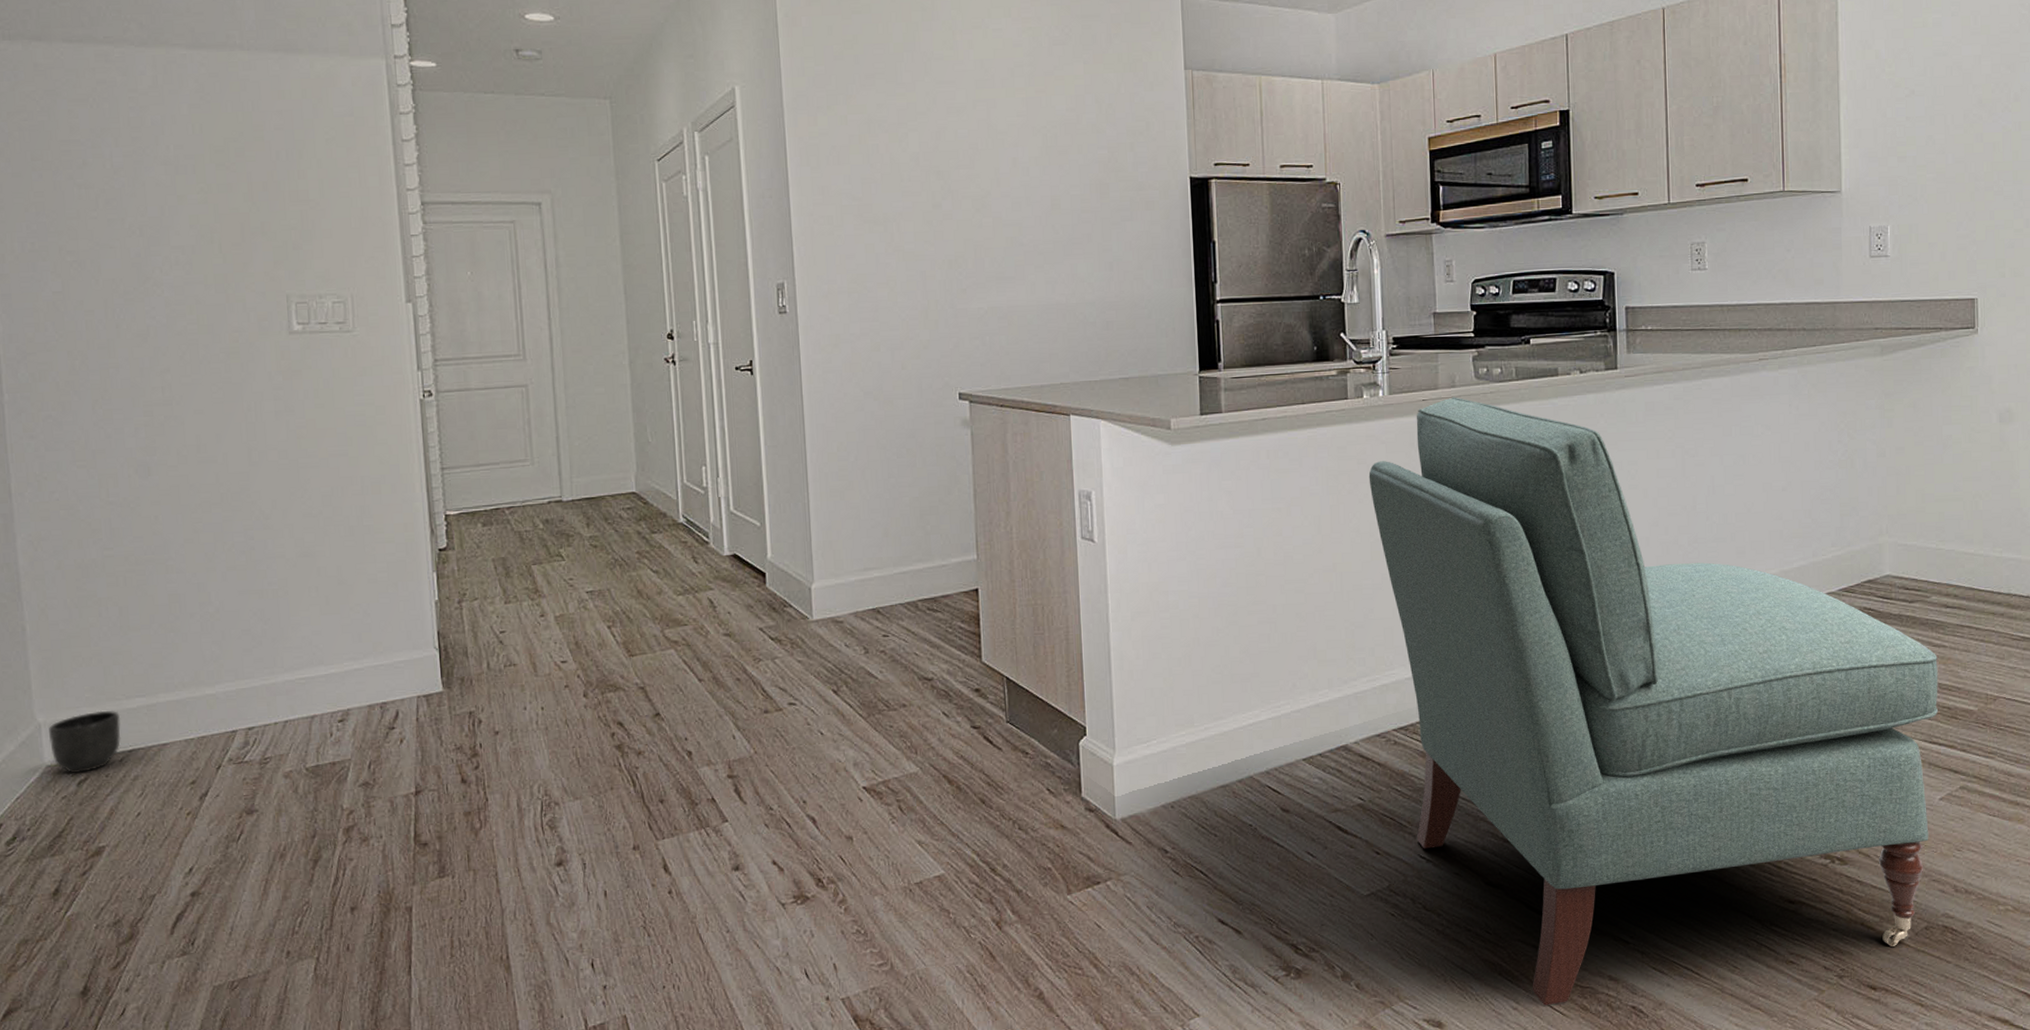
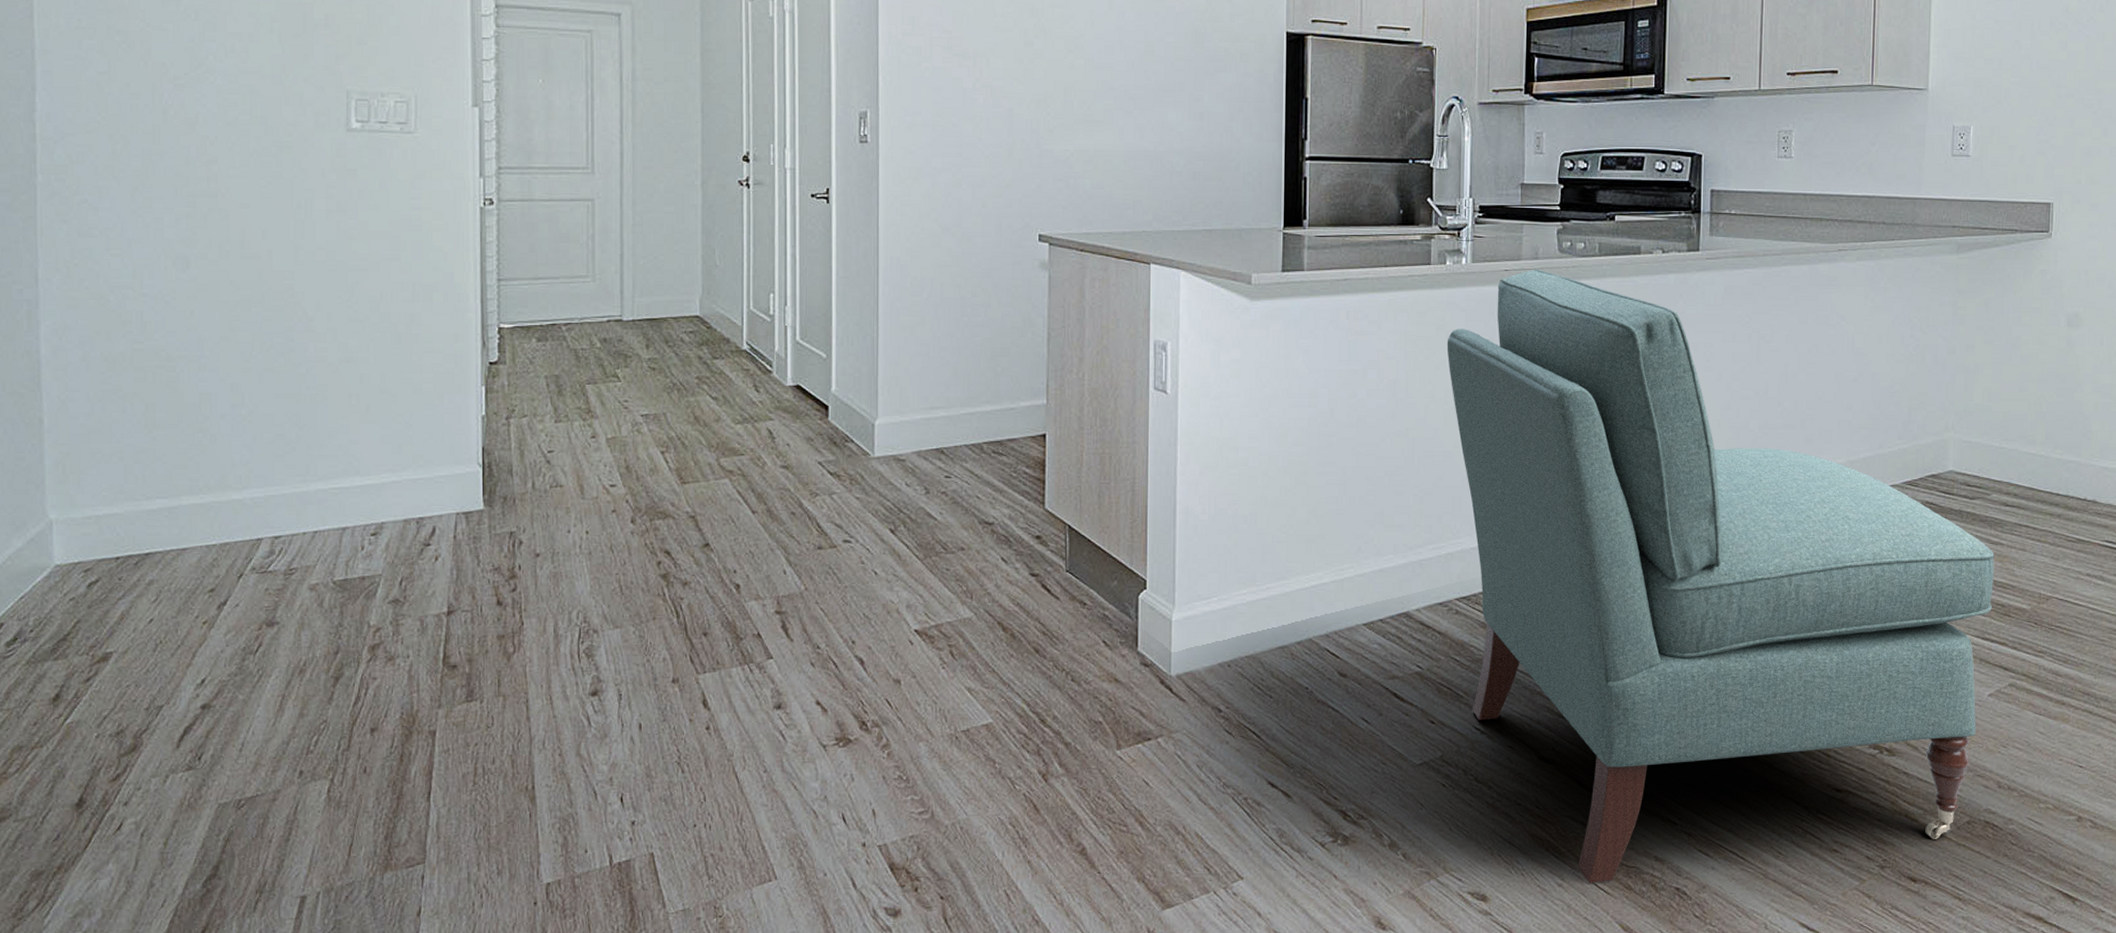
planter: present [49,710,121,774] -> none [61,510,139,575]

